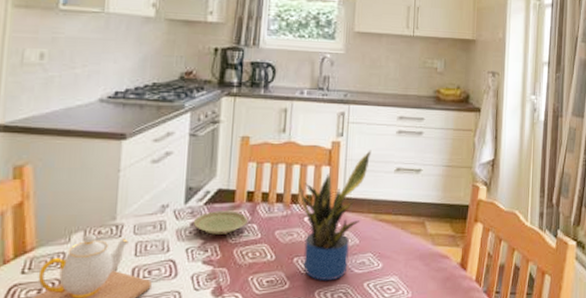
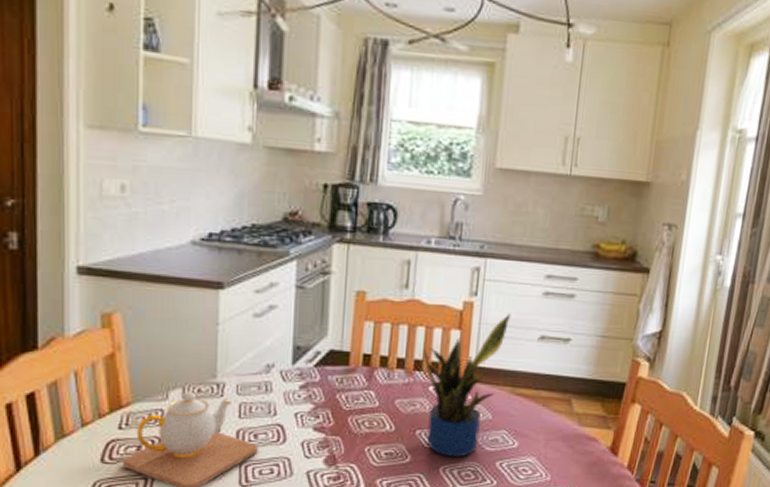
plate: present [193,211,247,235] -> none [302,374,364,400]

